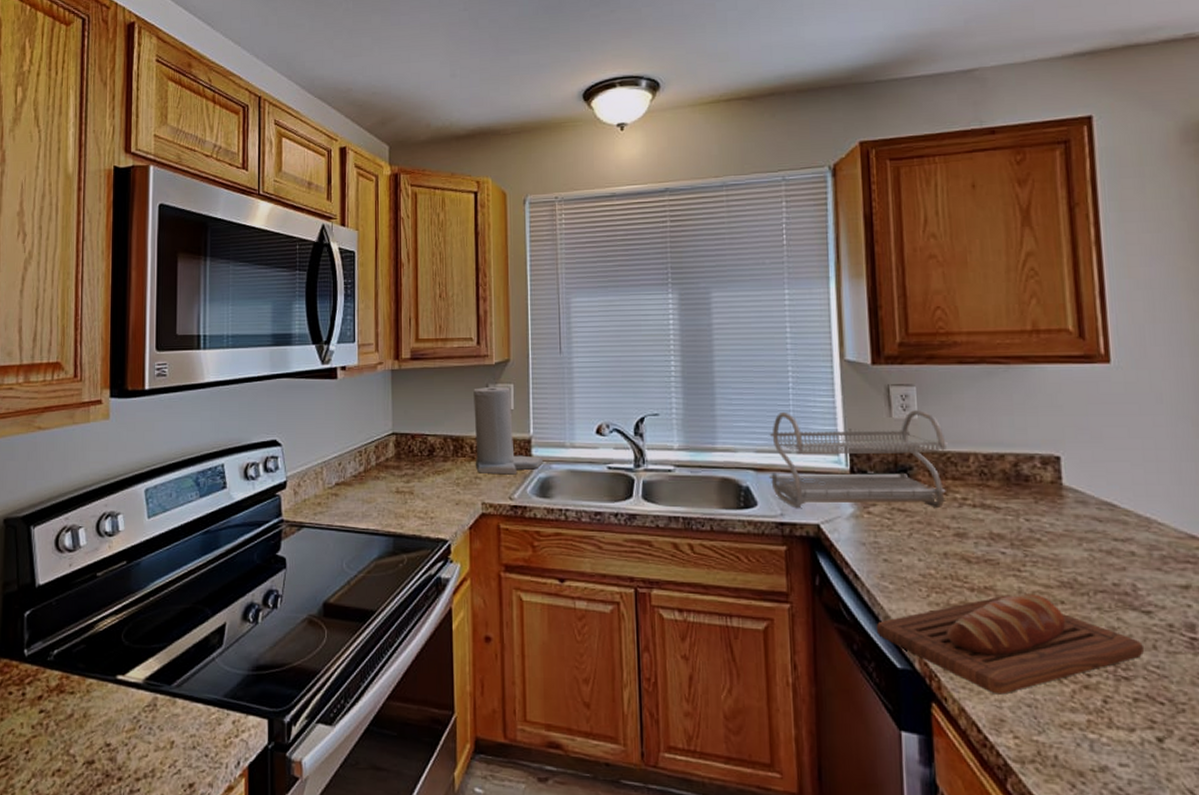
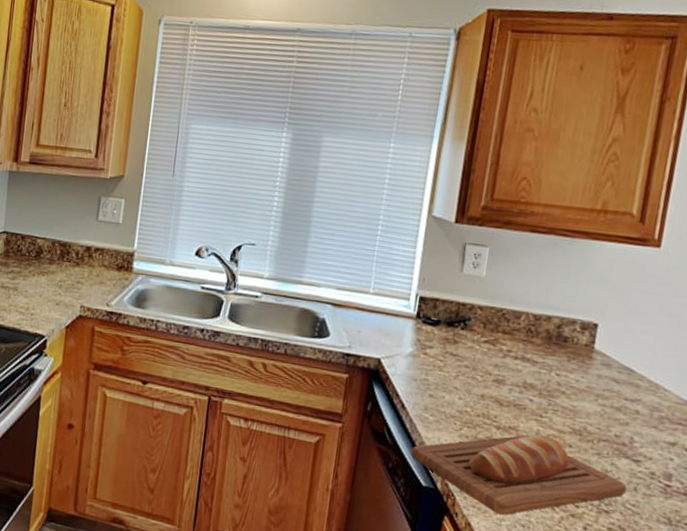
paper towel: present [473,387,544,475] -> none [78,199,143,284]
dish rack: present [768,409,948,509] -> none [343,256,506,357]

